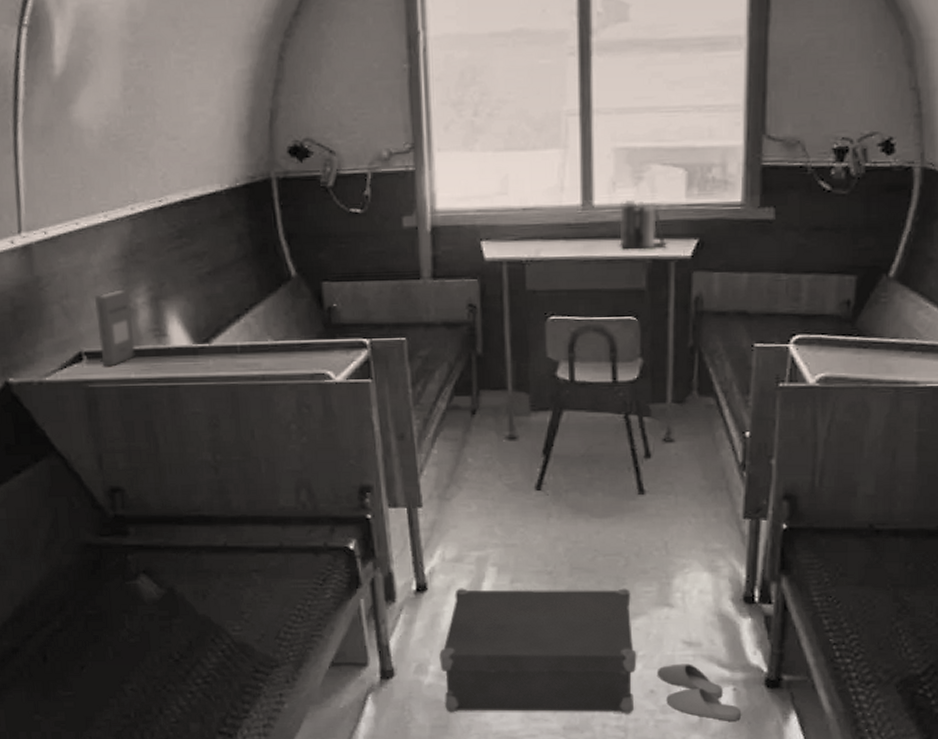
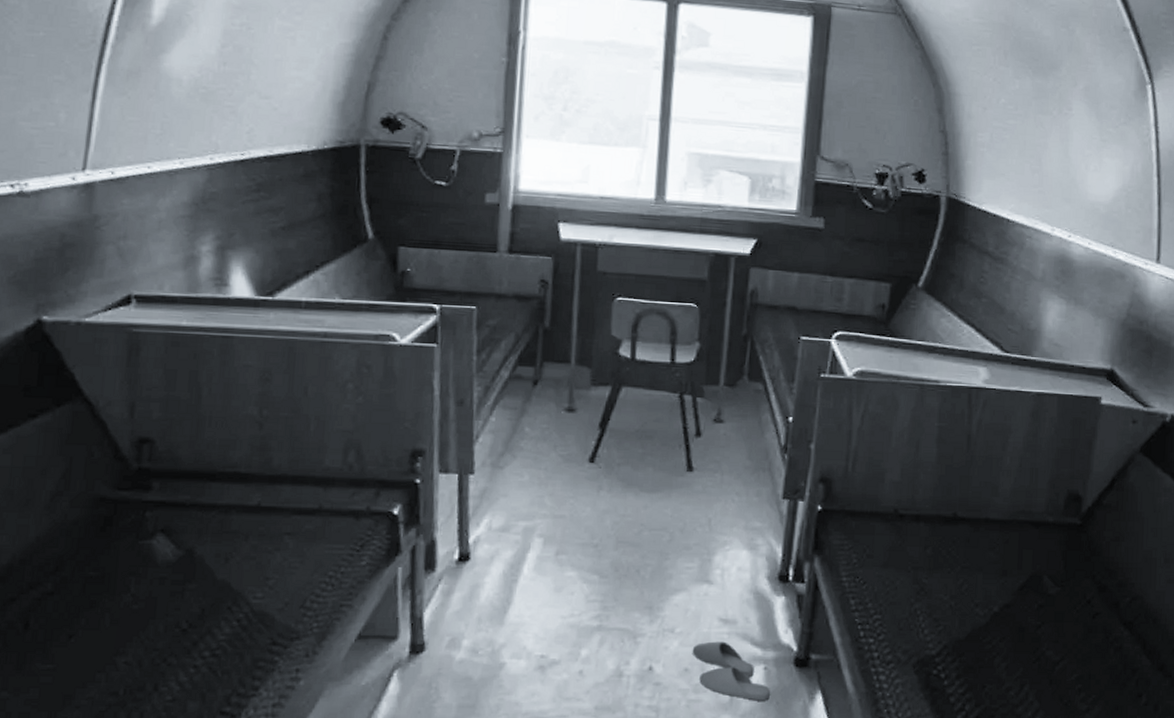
book: present [95,289,137,367] -> none [152,236,194,313]
suitcase: present [439,588,637,714] -> none [474,558,674,694]
books: present [619,200,666,250] -> none [686,199,728,245]

